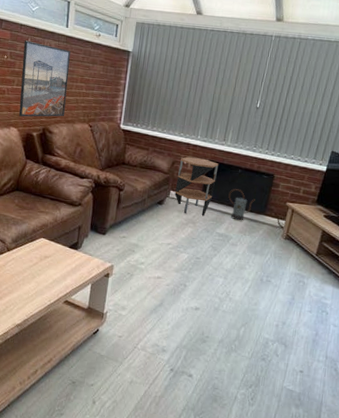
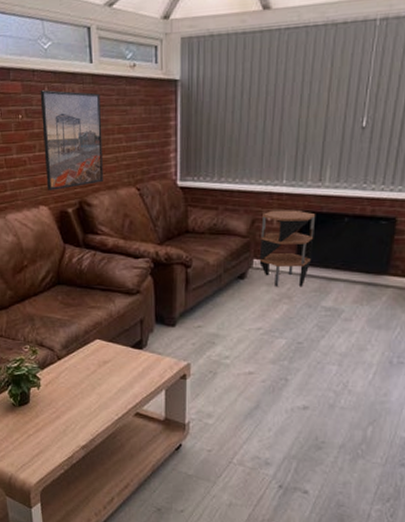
watering can: present [228,189,255,221] -> none [333,245,372,287]

